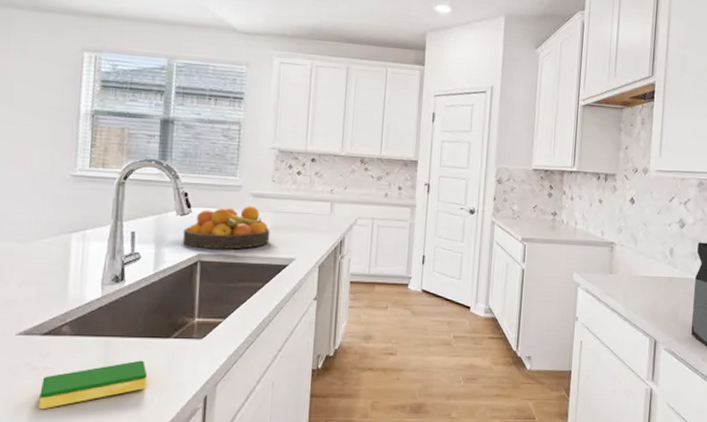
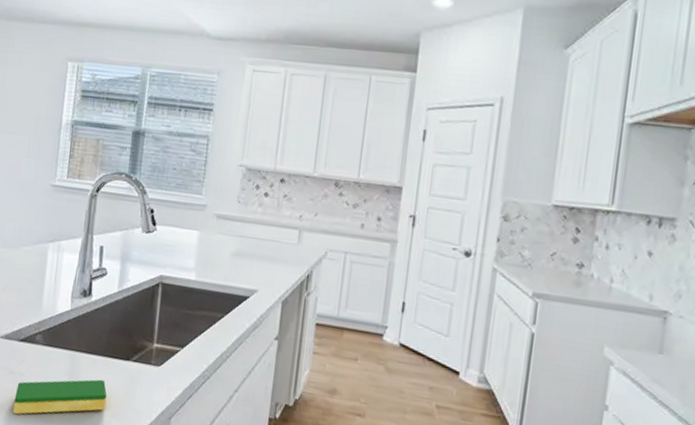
fruit bowl: present [182,205,270,249] -> none [146,227,233,274]

